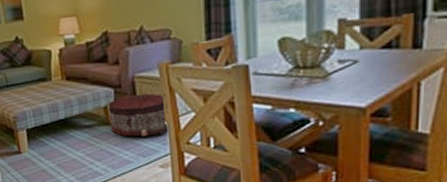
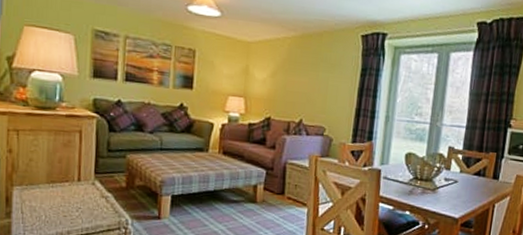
pouf: present [108,93,170,137] -> none [256,178,311,219]

